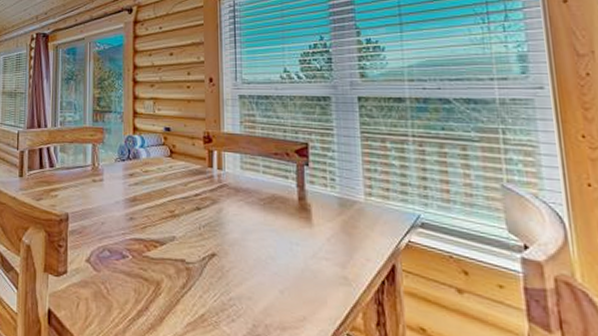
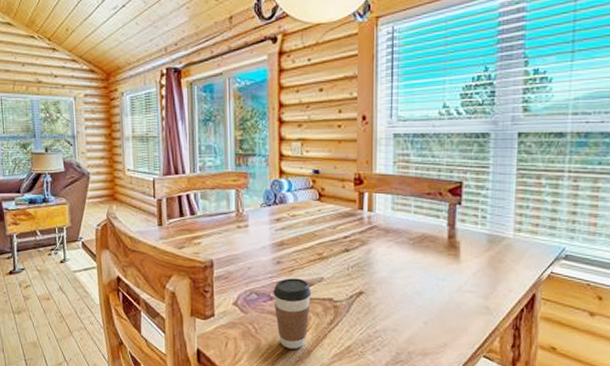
coffee cup: none [126,235,164,315] -> present [273,278,312,349]

